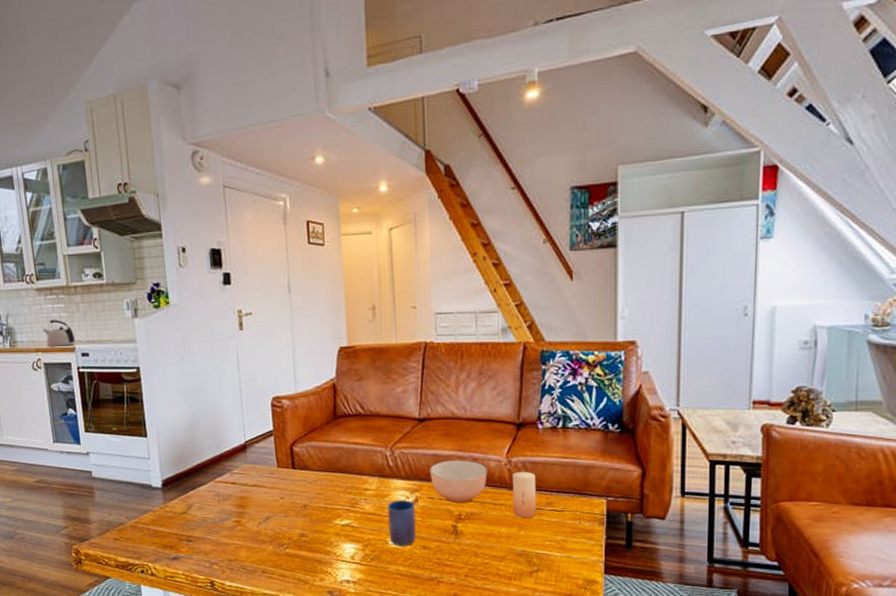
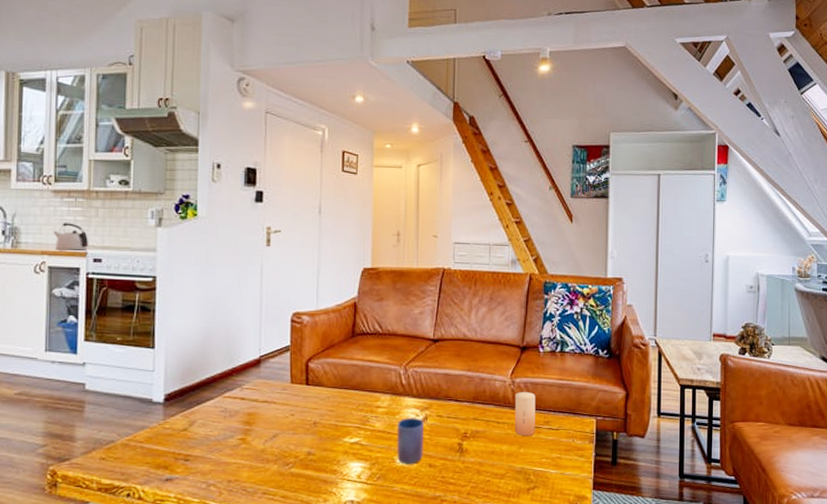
bowl: present [429,460,488,503] -> none [439,380,493,421]

